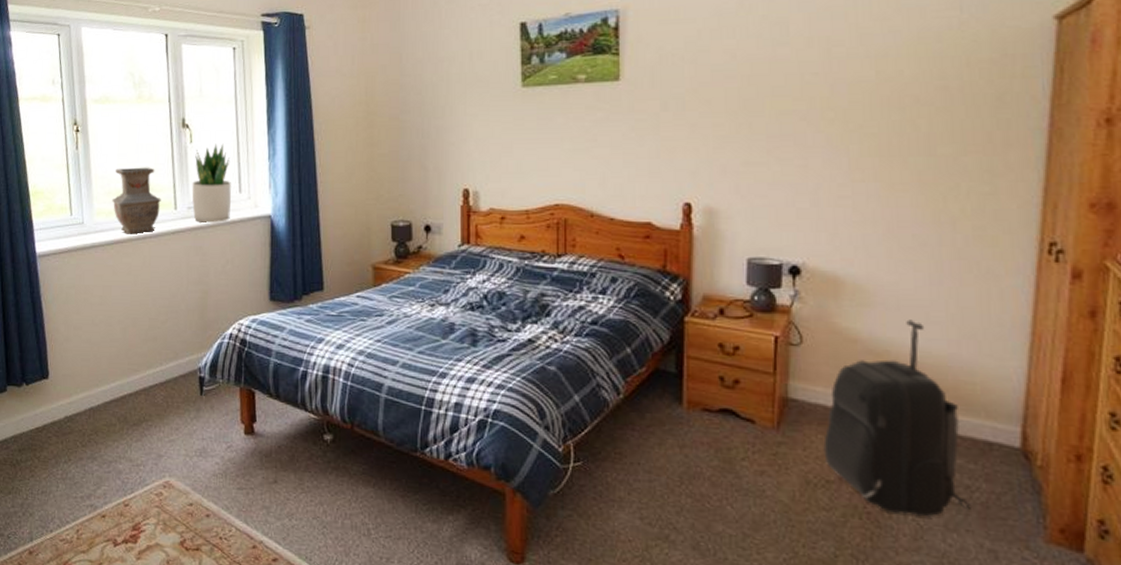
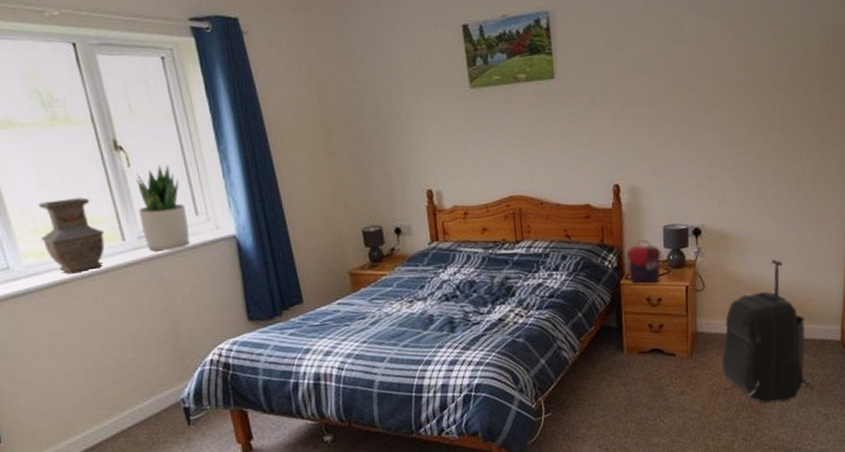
handbag: none [693,271,758,326] -> present [625,239,673,284]

